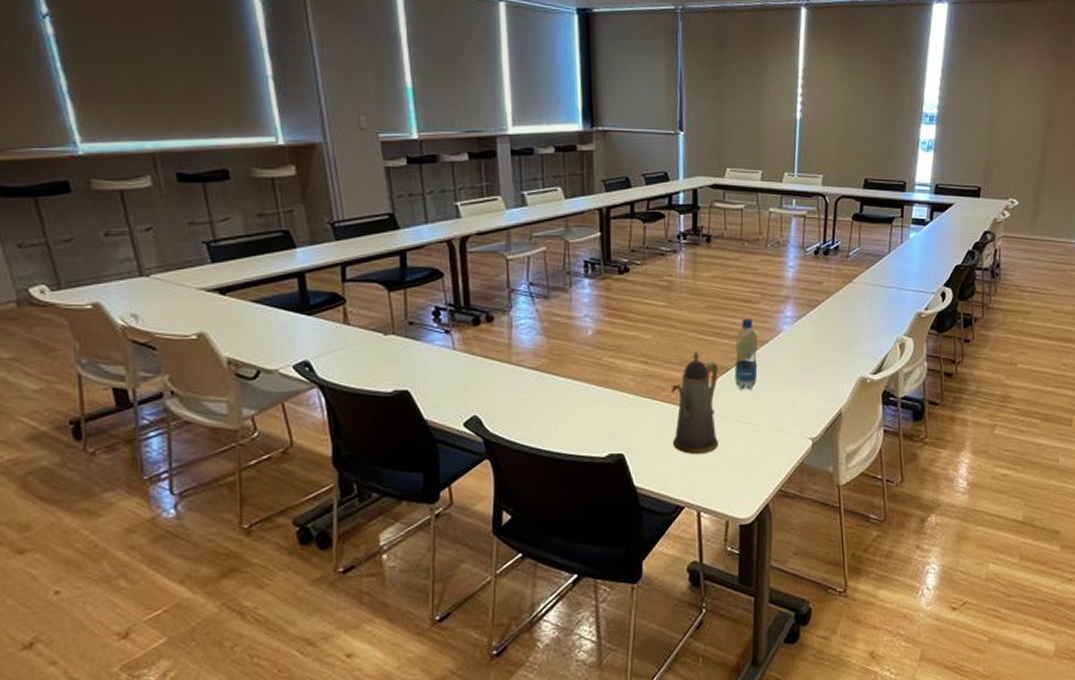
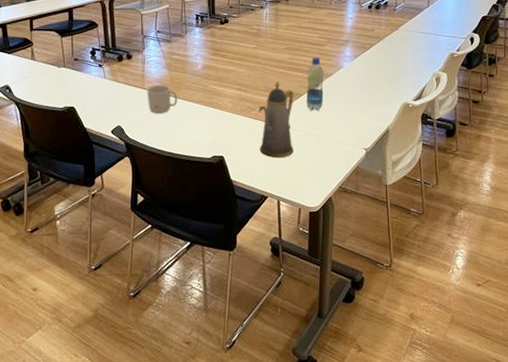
mug: none [515,357,560,398] -> present [147,84,178,114]

